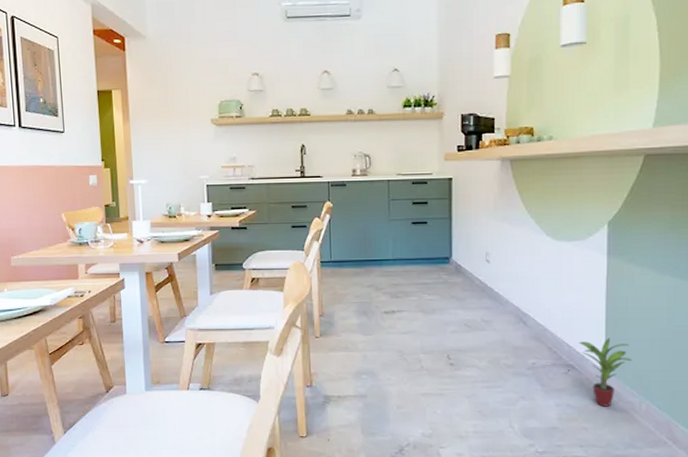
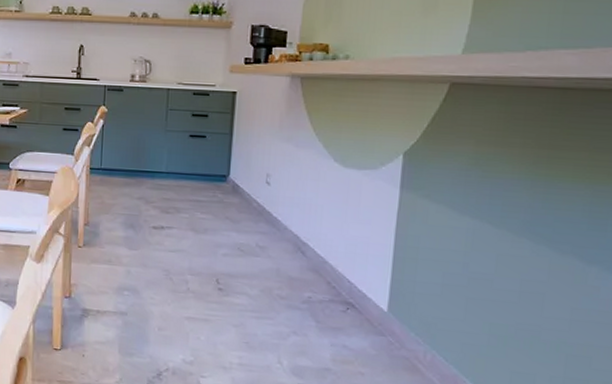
potted plant: present [578,337,633,407] -> none [360,277,420,353]

